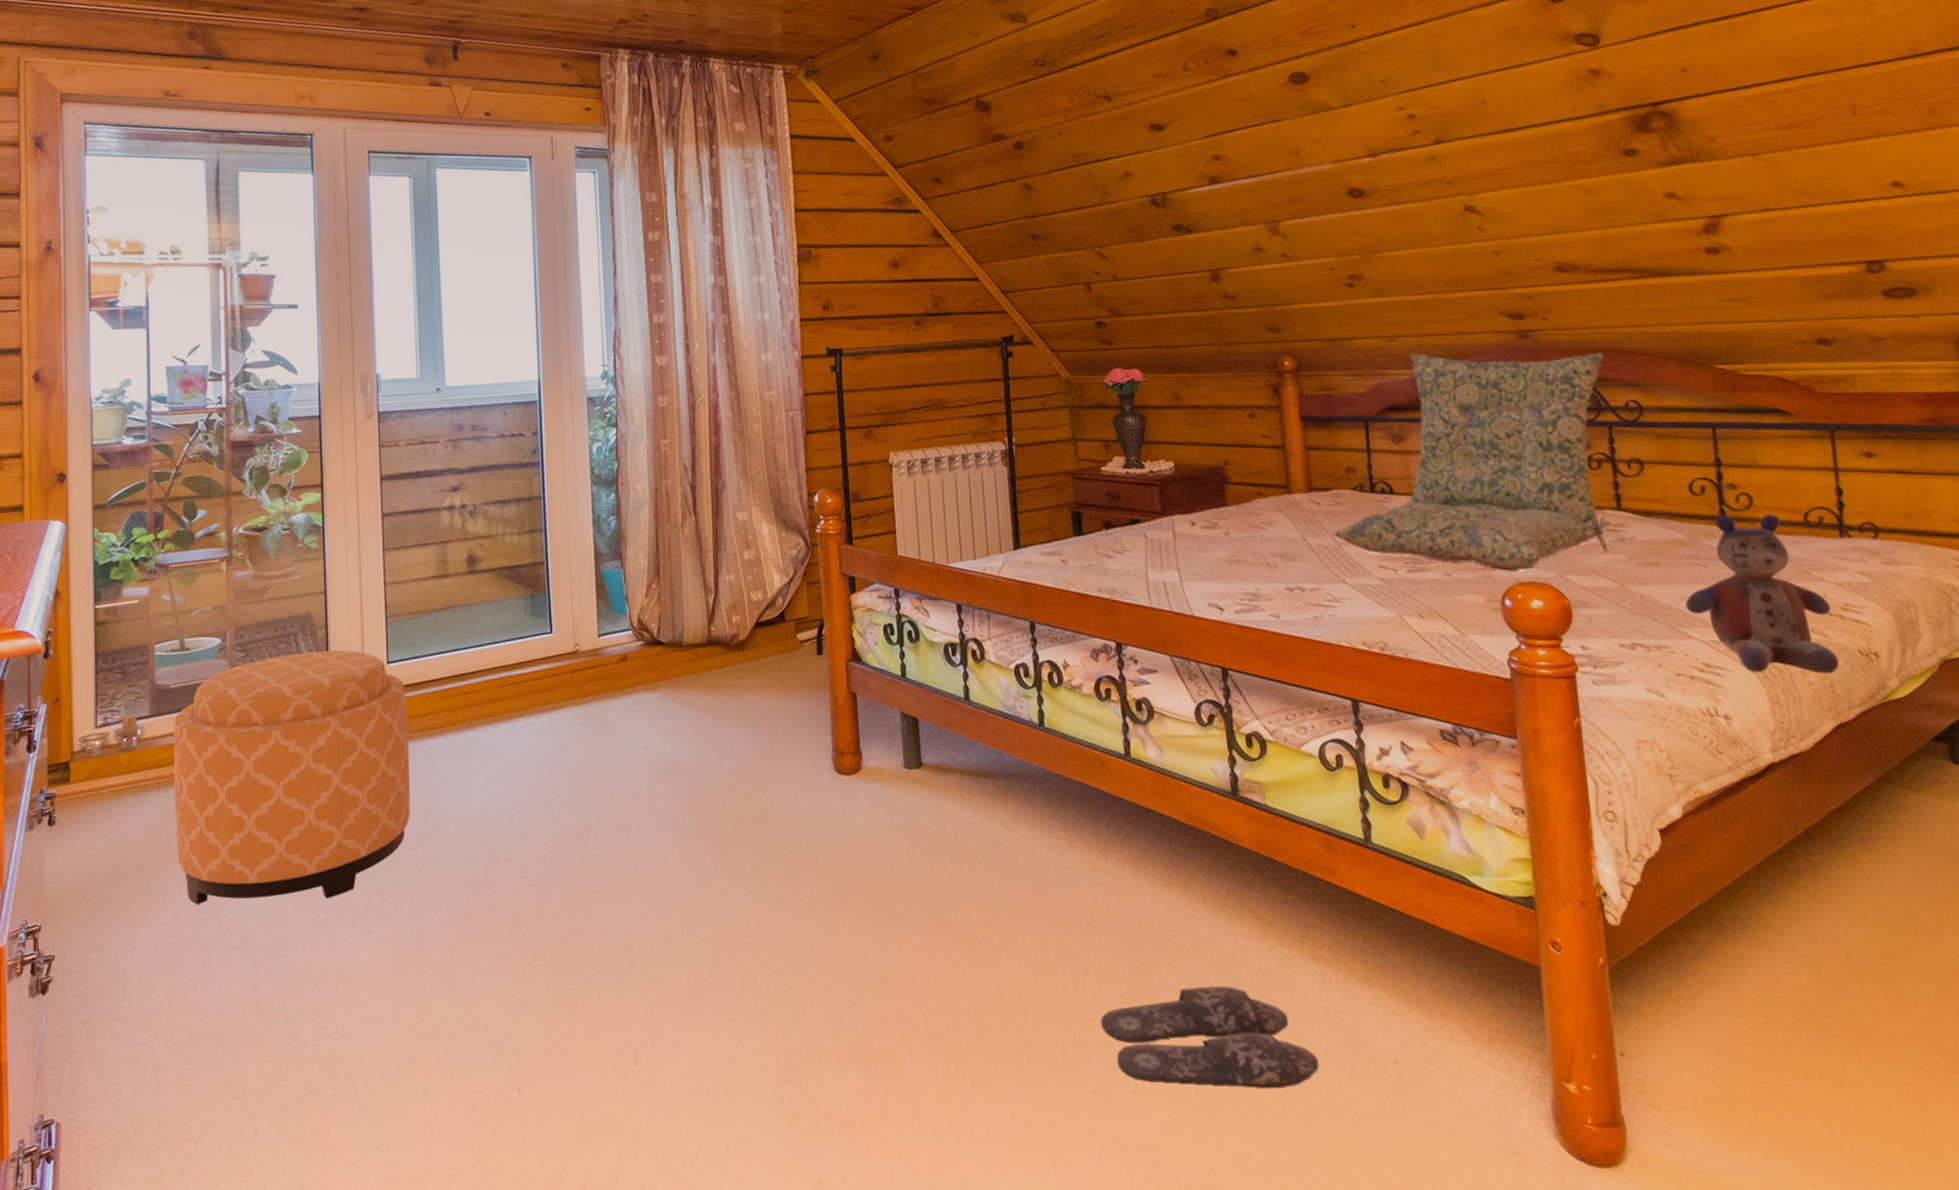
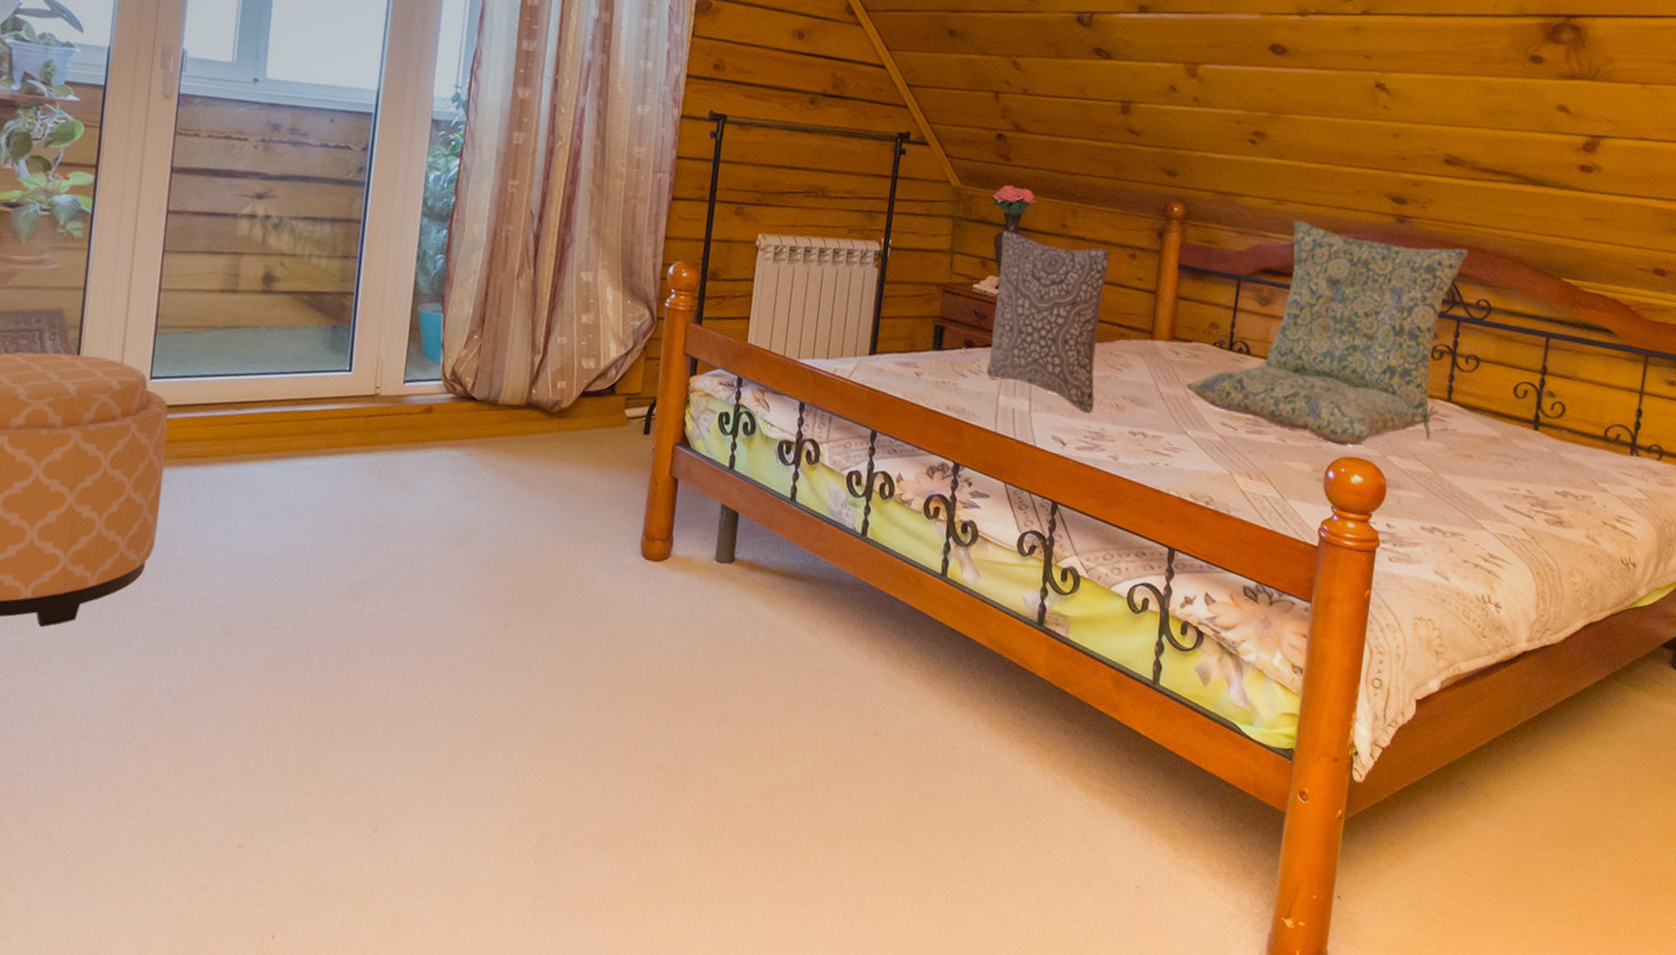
slippers: present [1100,985,1318,1088] -> none [867,803,1067,904]
pillow: none [1119,411,1245,575] -> present [986,230,1110,413]
stuffed bear: present [1685,514,1840,674] -> none [1486,419,1608,577]

